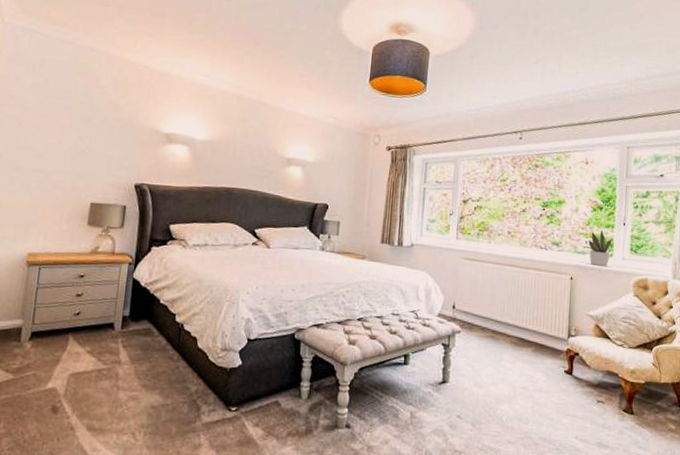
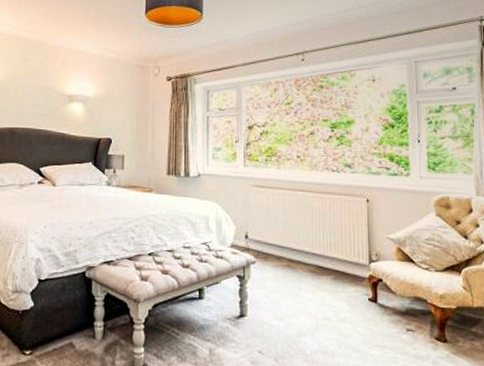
potted plant: present [588,229,612,267] -> none [383,148,408,187]

